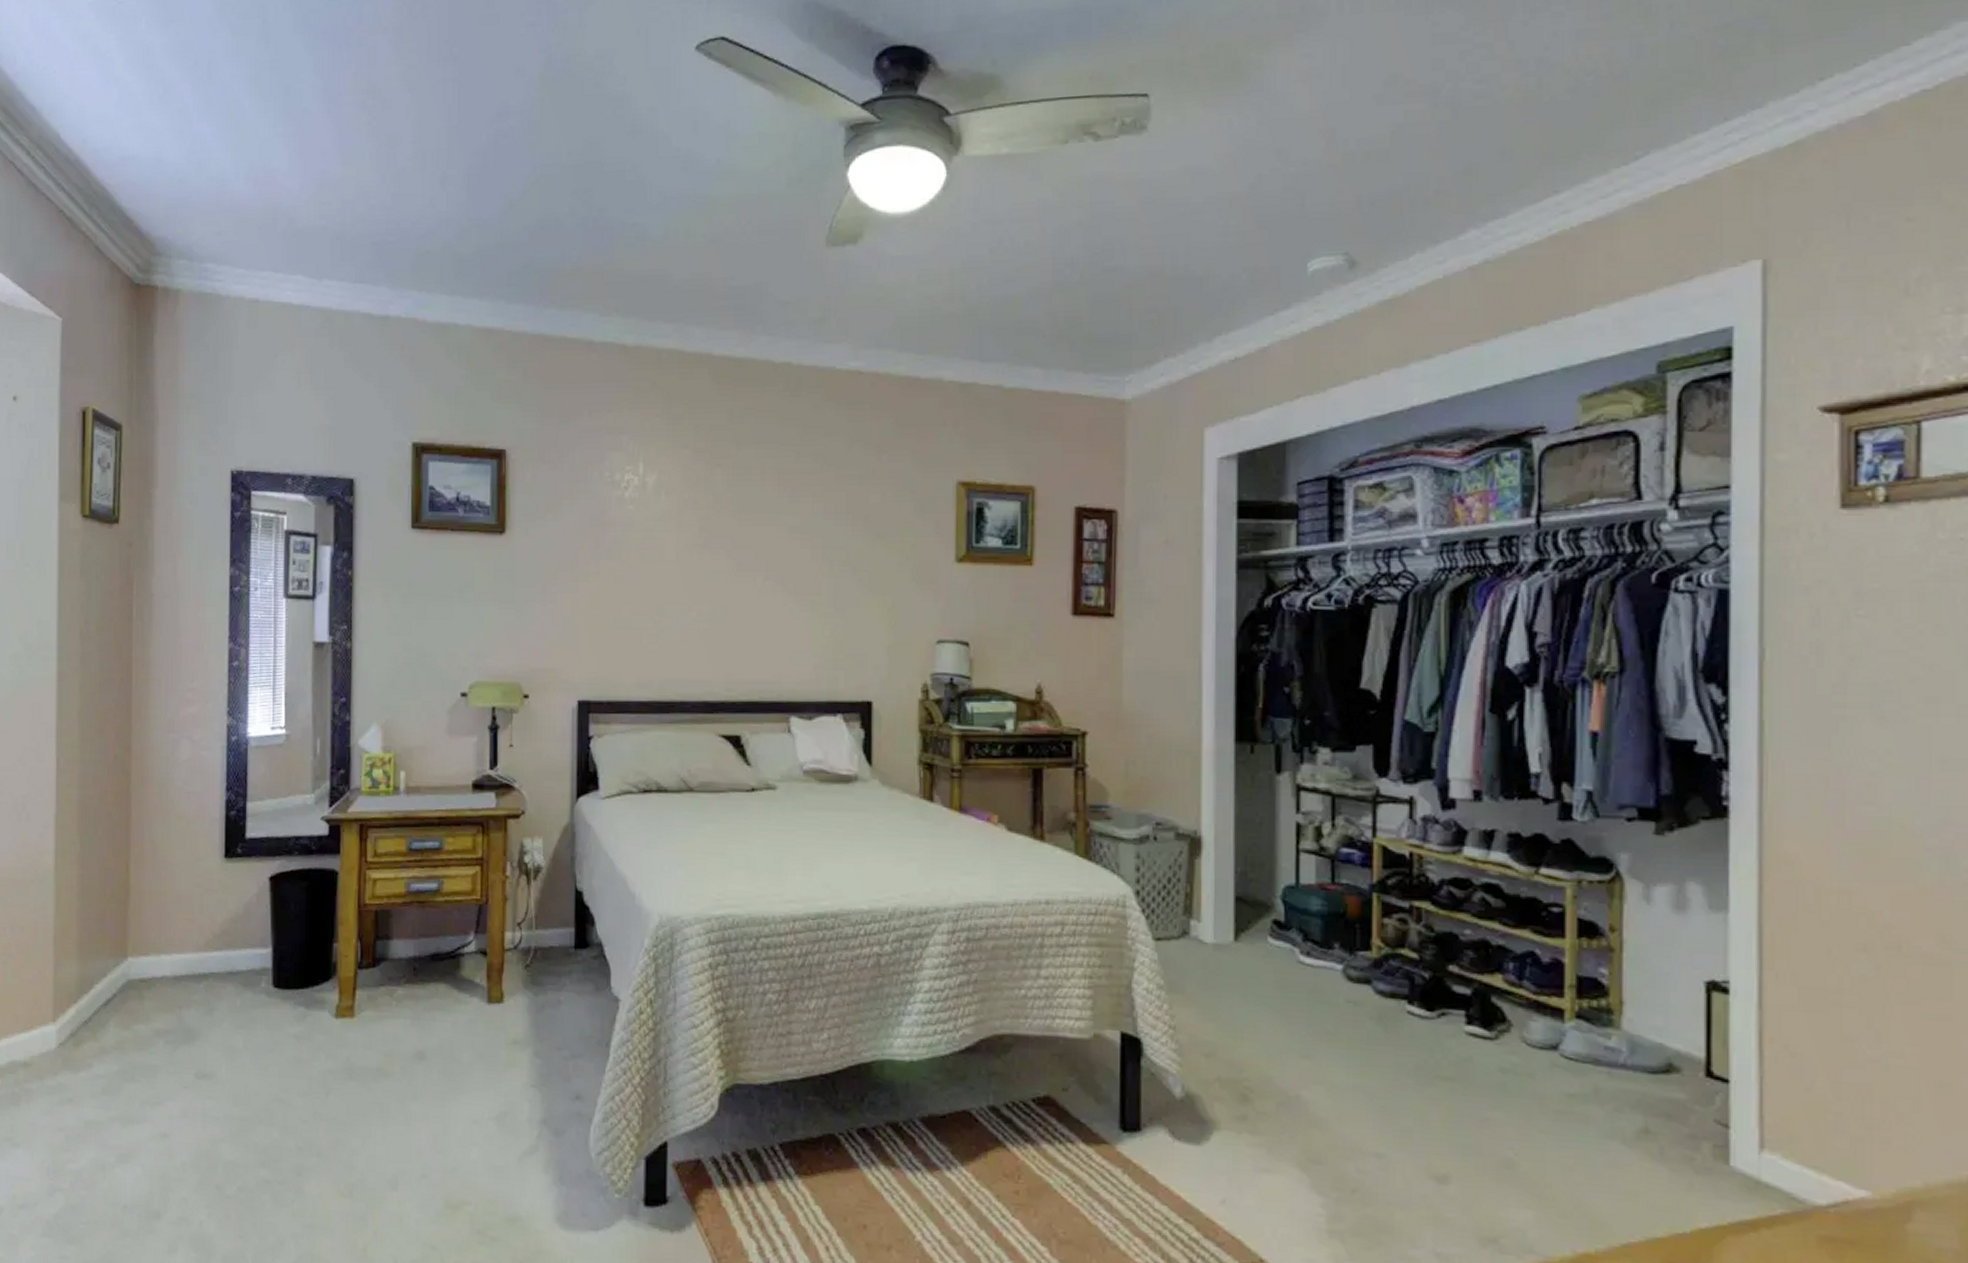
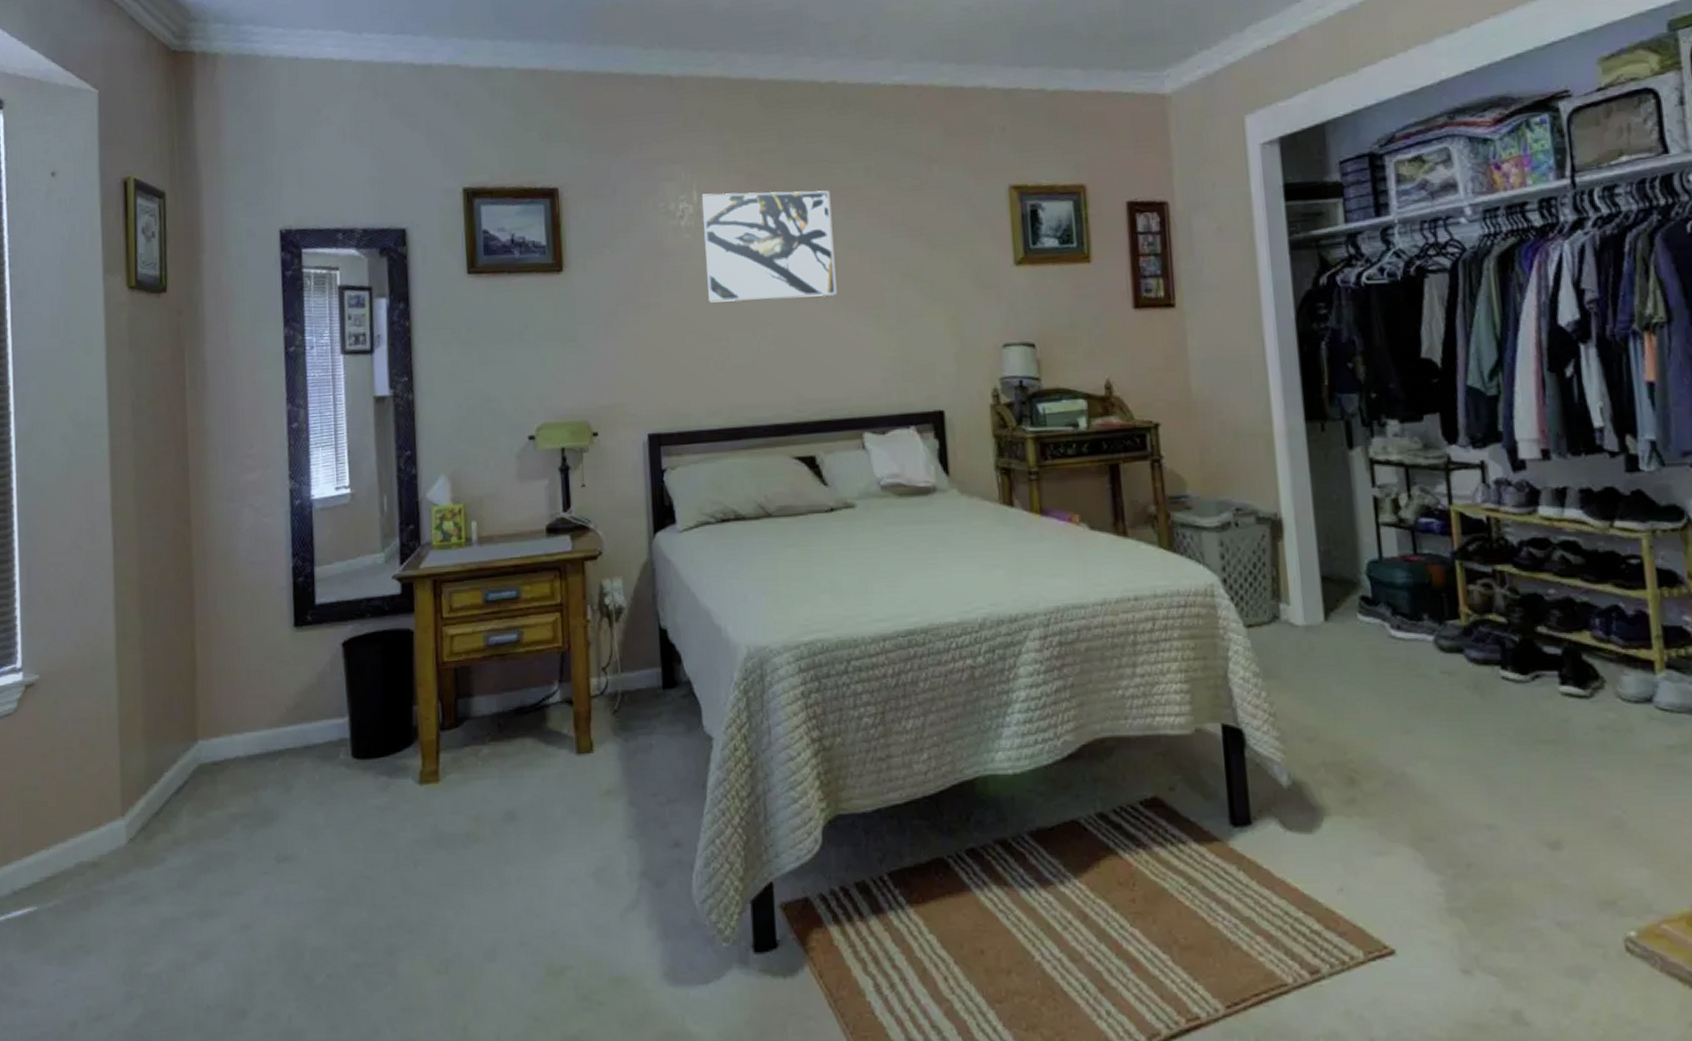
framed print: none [646,466,776,578] -> present [701,190,837,303]

